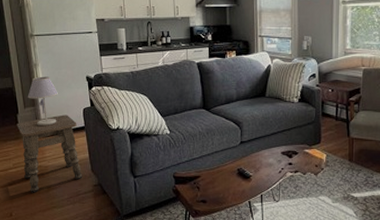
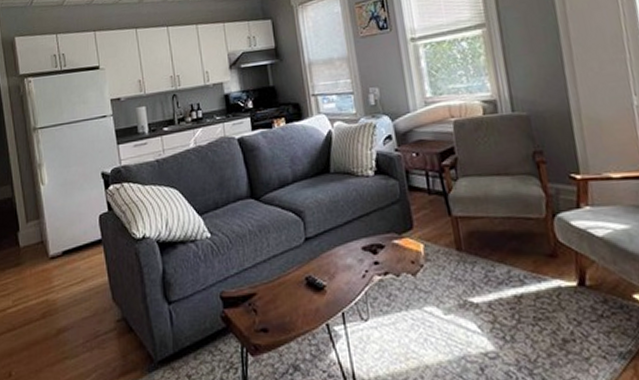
side table: present [16,115,83,193] -> none [17,225,102,340]
table lamp: present [27,76,59,127] -> none [30,178,69,245]

